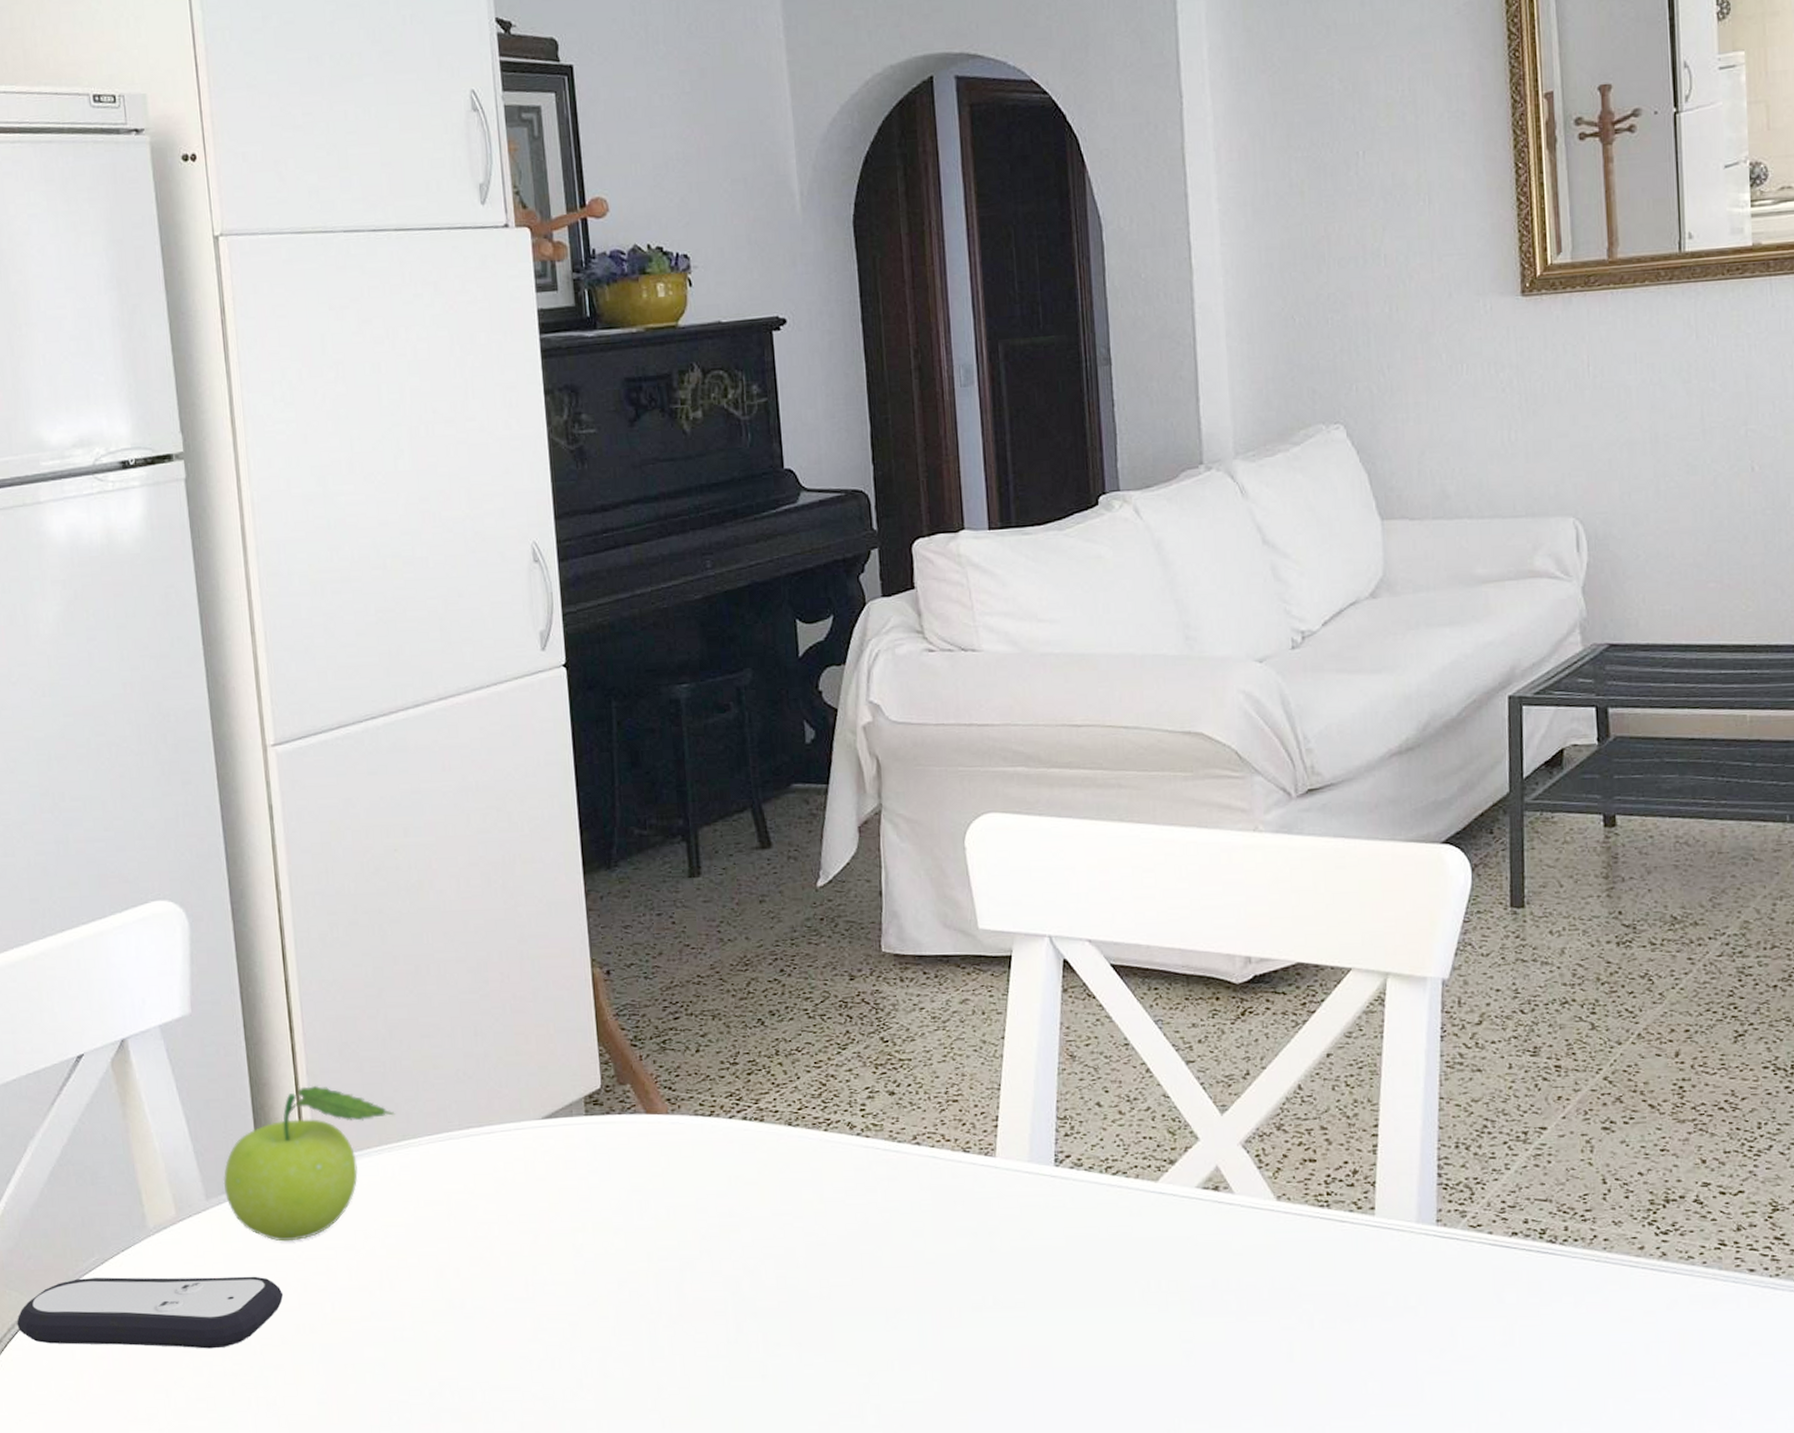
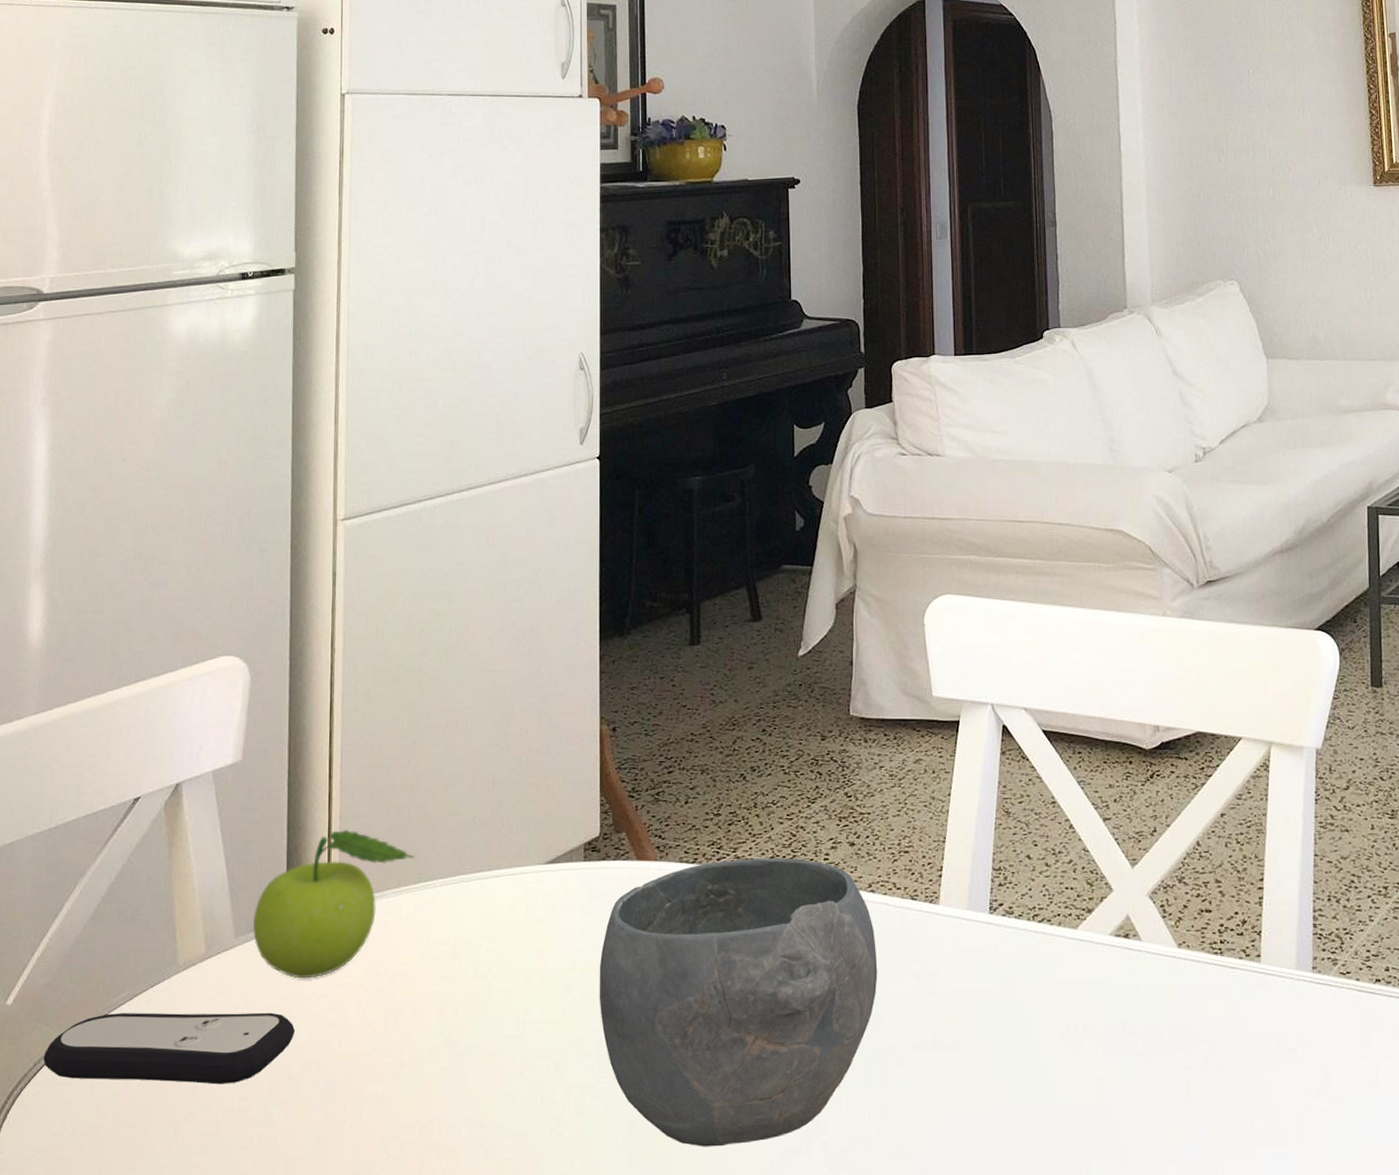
bowl: none [612,1109,929,1410] -> present [599,857,878,1147]

